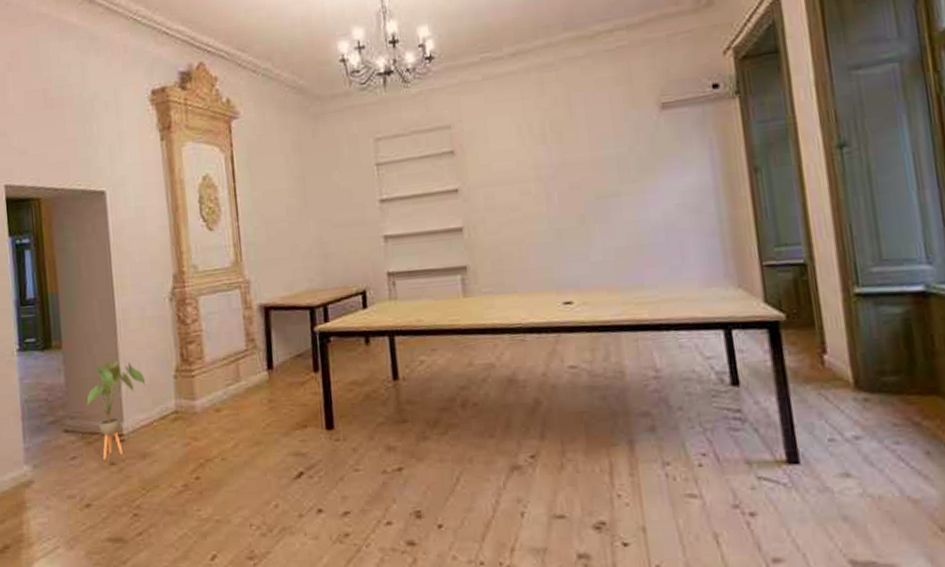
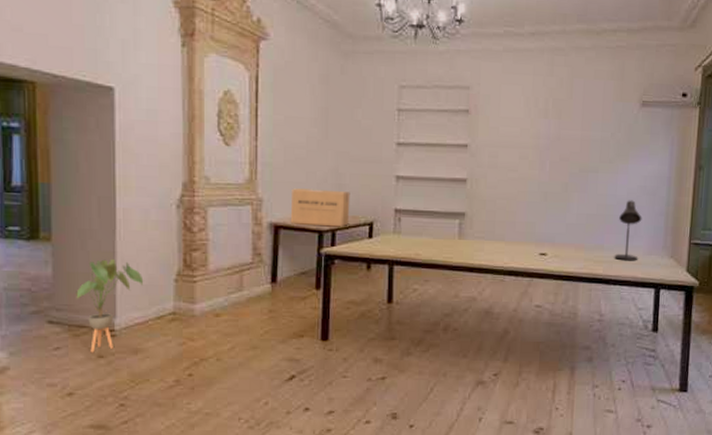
box: none [278,260,340,304] -> present [290,188,350,227]
desk lamp: none [658,222,694,299] -> present [614,200,642,261]

